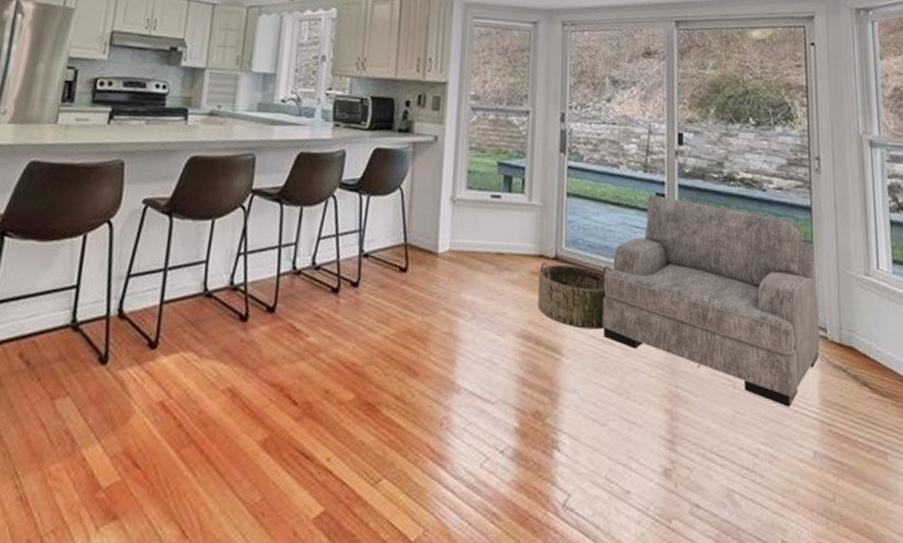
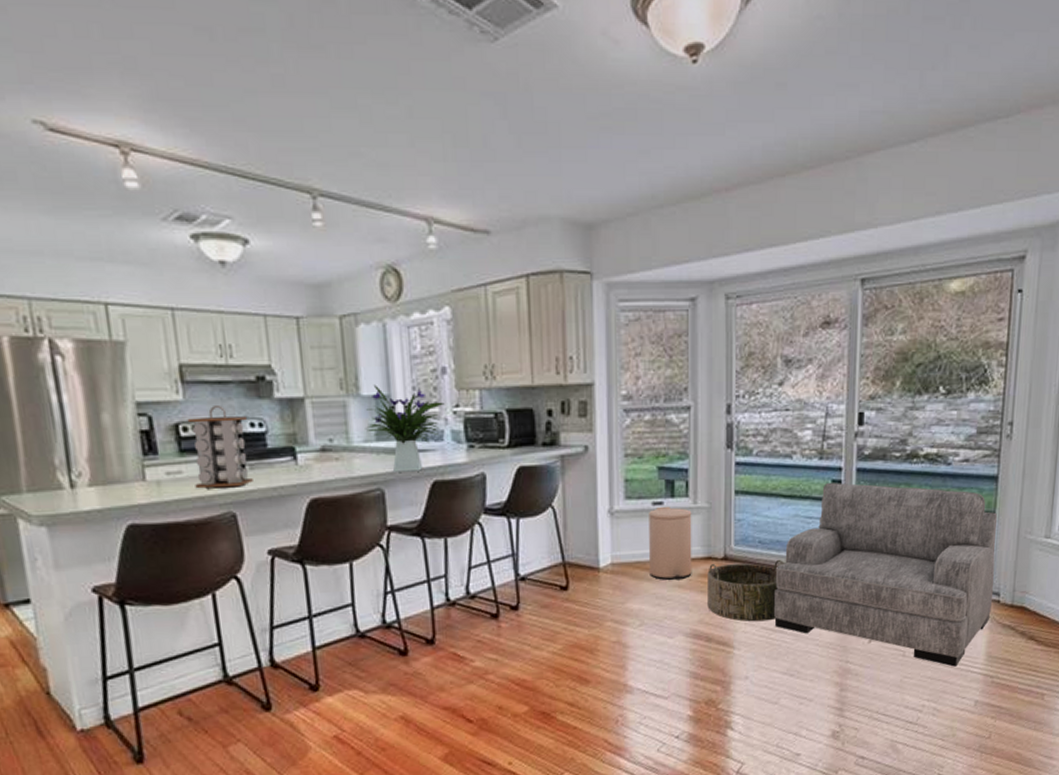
spice rack: none [96,66,155,139] -> present [187,404,253,489]
flower arrangement: none [249,64,320,142] -> present [365,384,445,472]
pedal bin: none [484,199,527,276] -> present [649,506,692,581]

